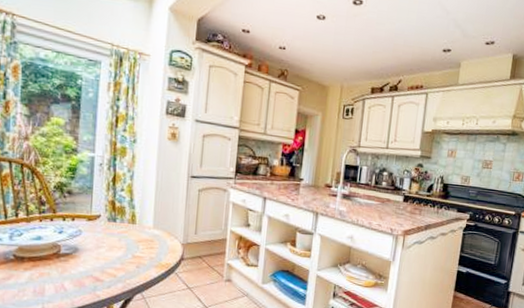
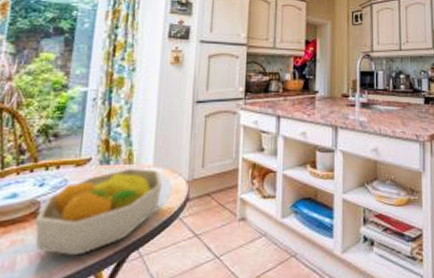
fruit bowl: none [57,227,161,291] -> present [34,167,163,256]

